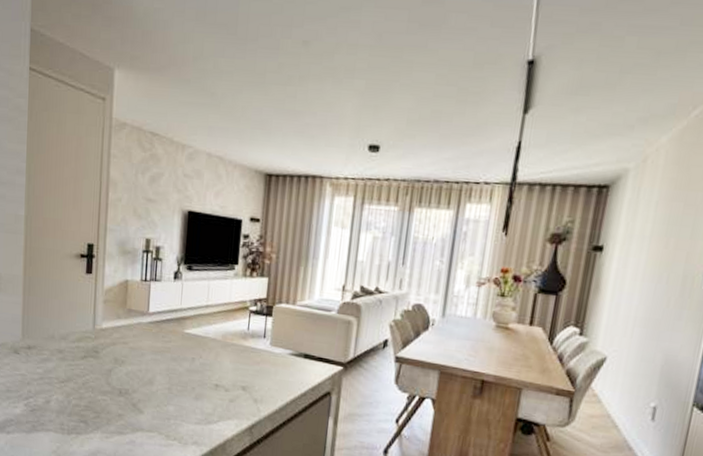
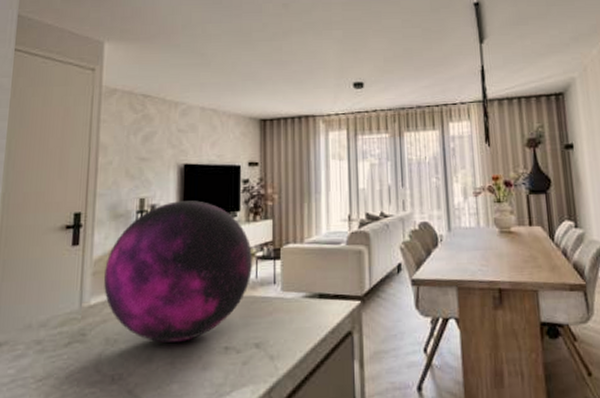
decorative orb: none [113,246,247,373] -> present [103,200,253,343]

